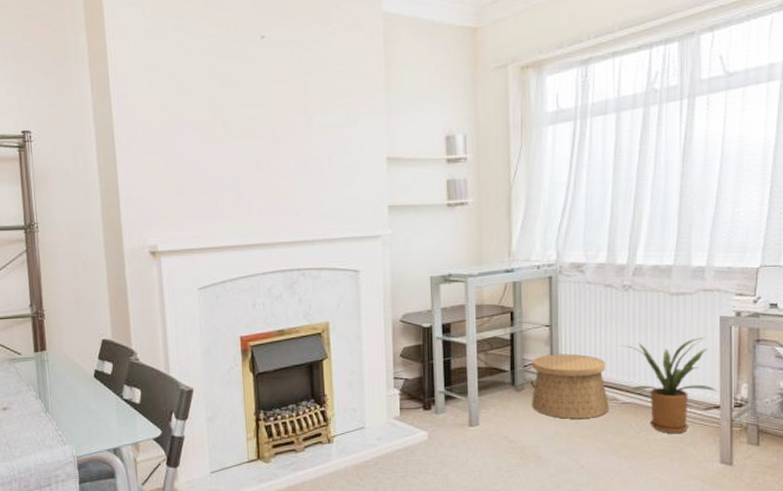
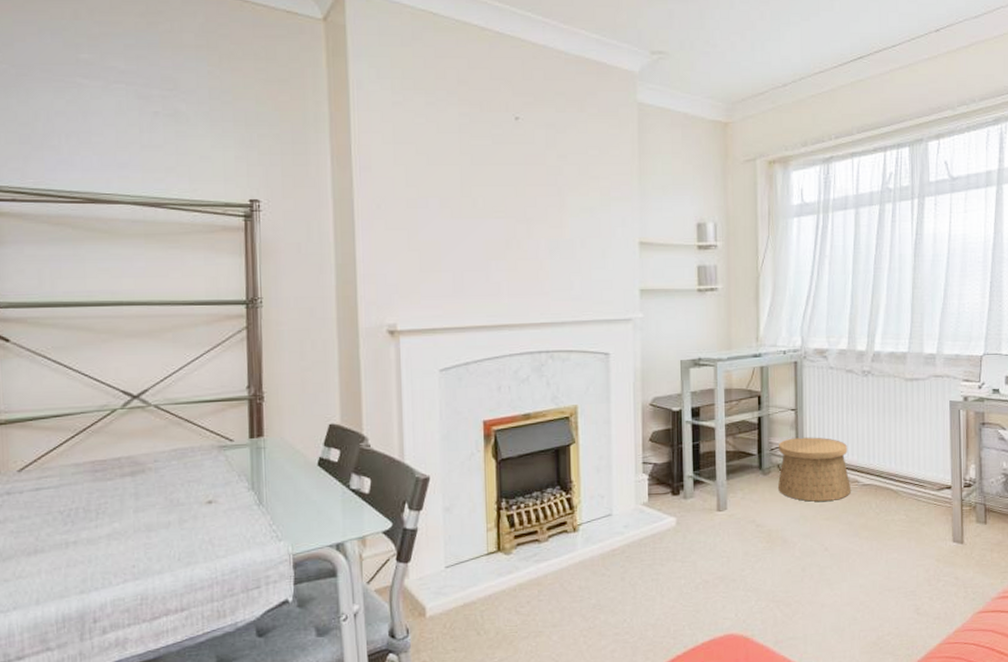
house plant: present [620,337,718,433] -> none [860,421,949,514]

